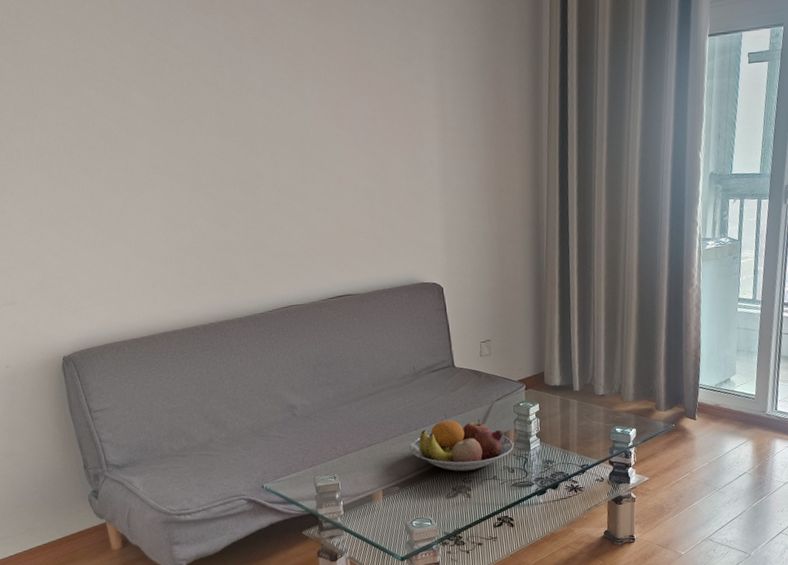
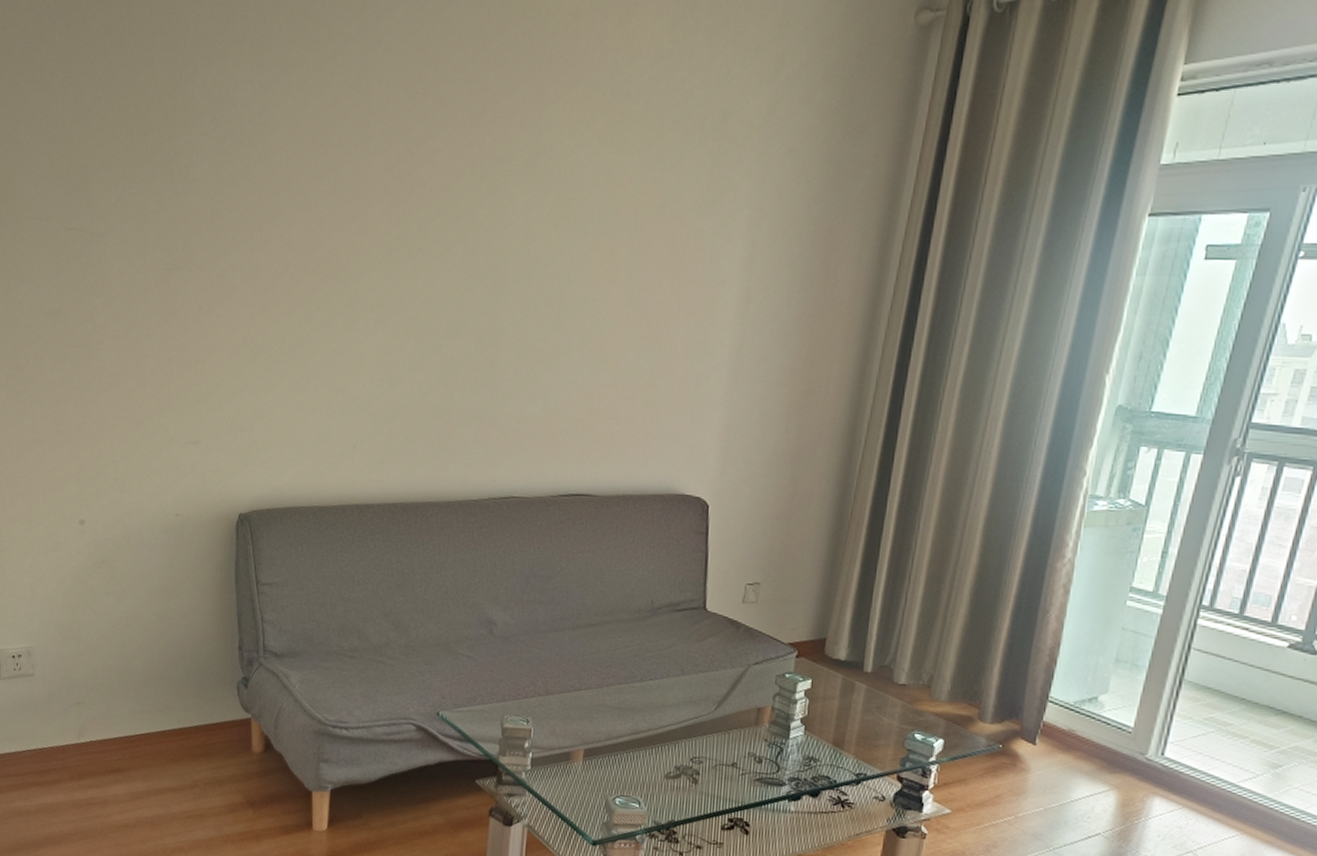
fruit bowl: present [409,419,514,472] -> none [628,676,767,749]

